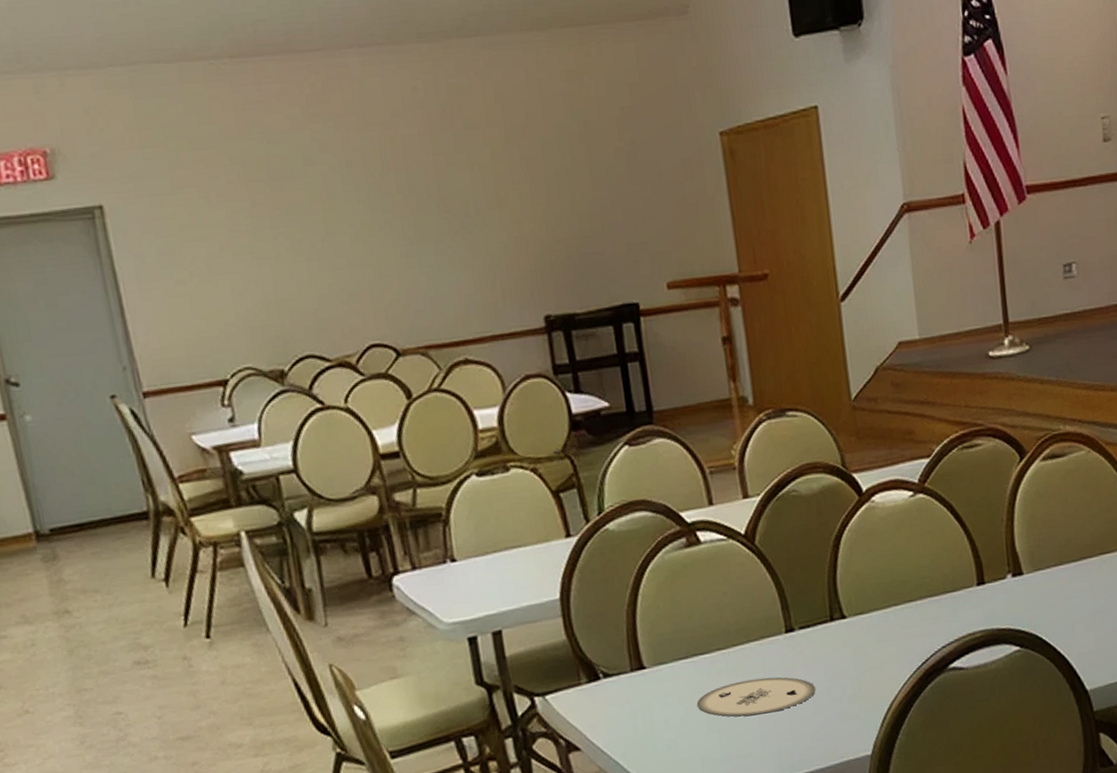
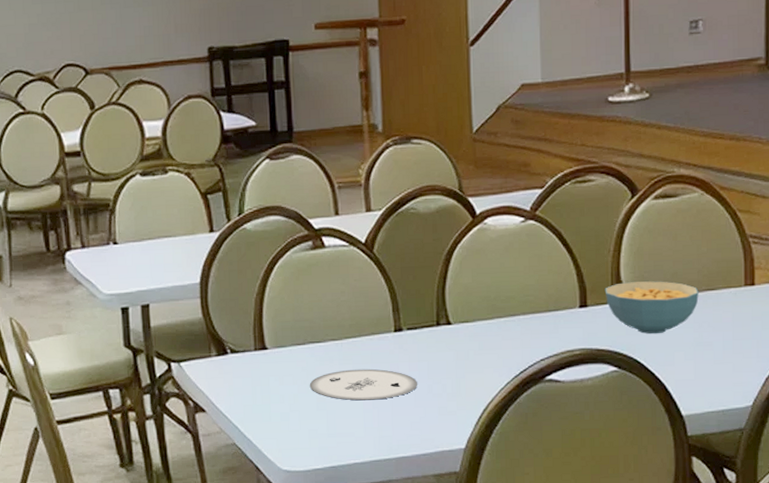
cereal bowl: none [1000,548,1094,607] -> present [604,281,699,335]

